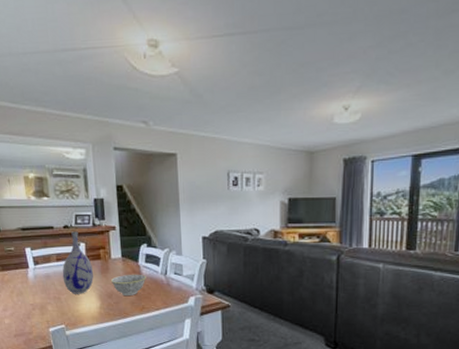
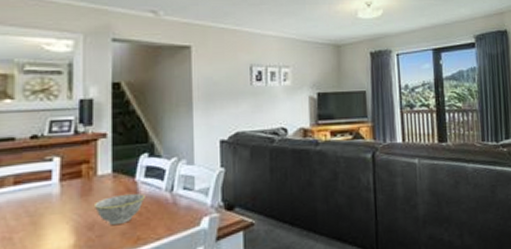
vase: present [62,231,94,294] -> none [20,142,70,231]

